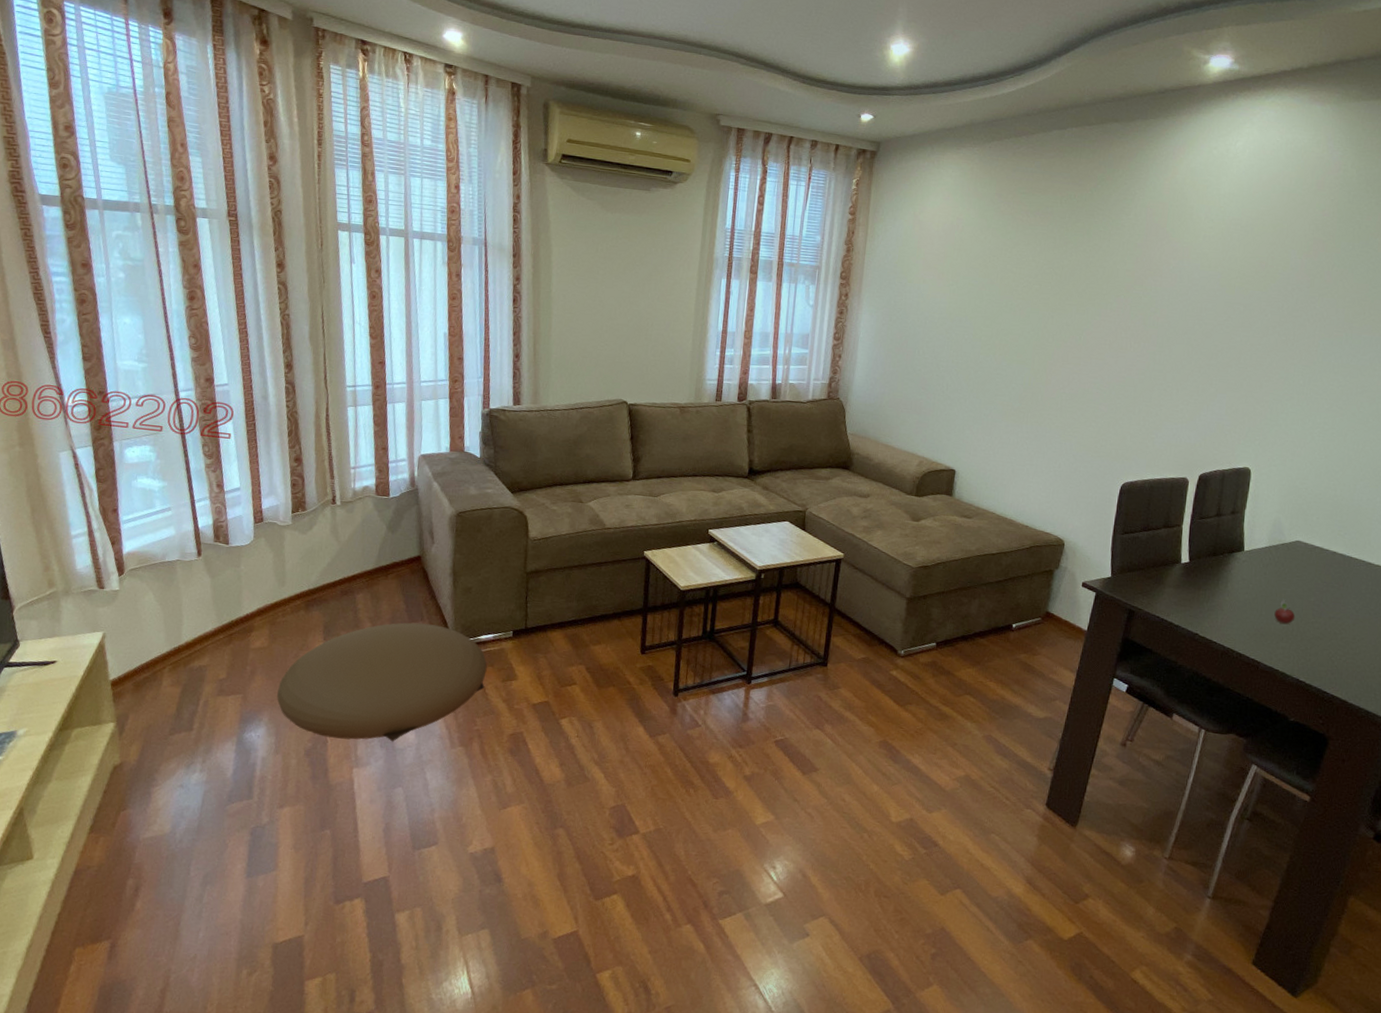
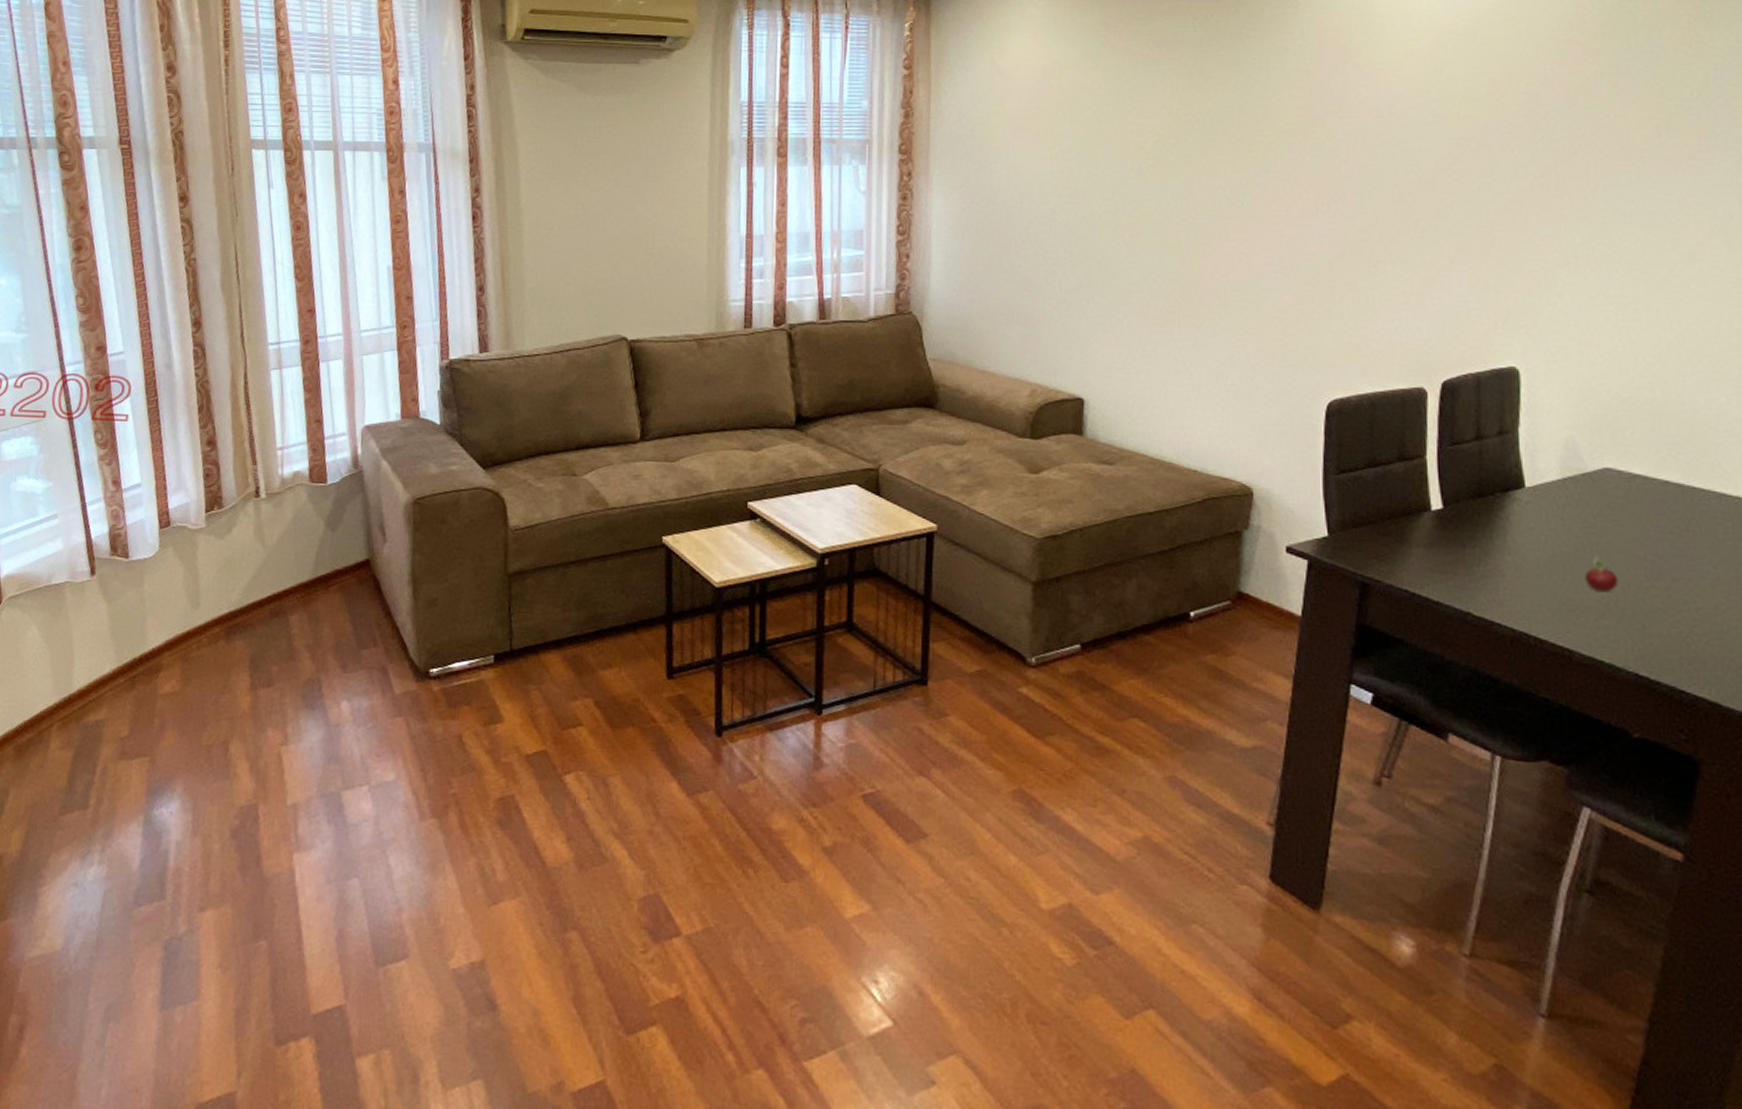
pouf: present [277,622,487,742] -> none [193,650,463,815]

